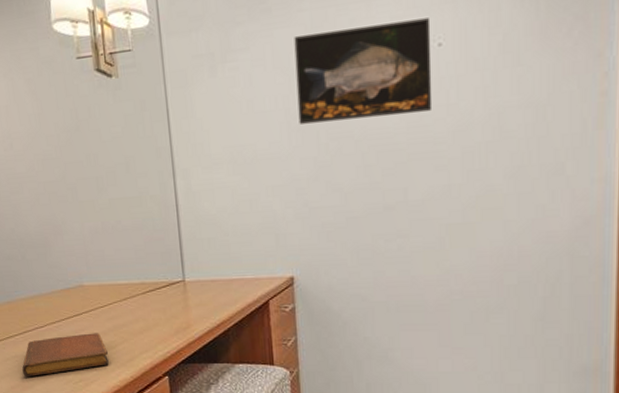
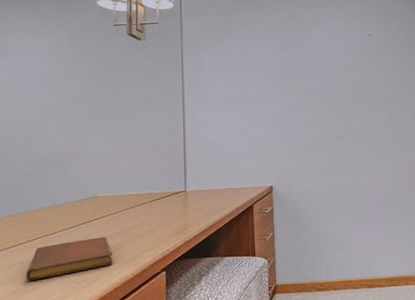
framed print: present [294,18,433,124] -> none [276,19,367,79]

